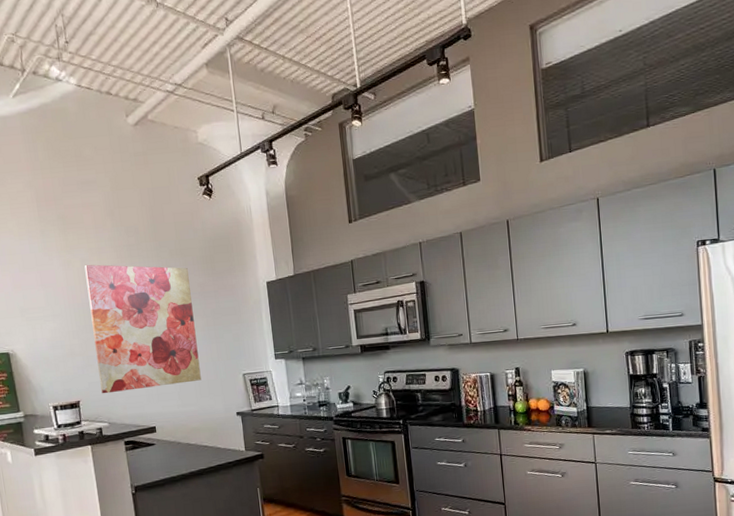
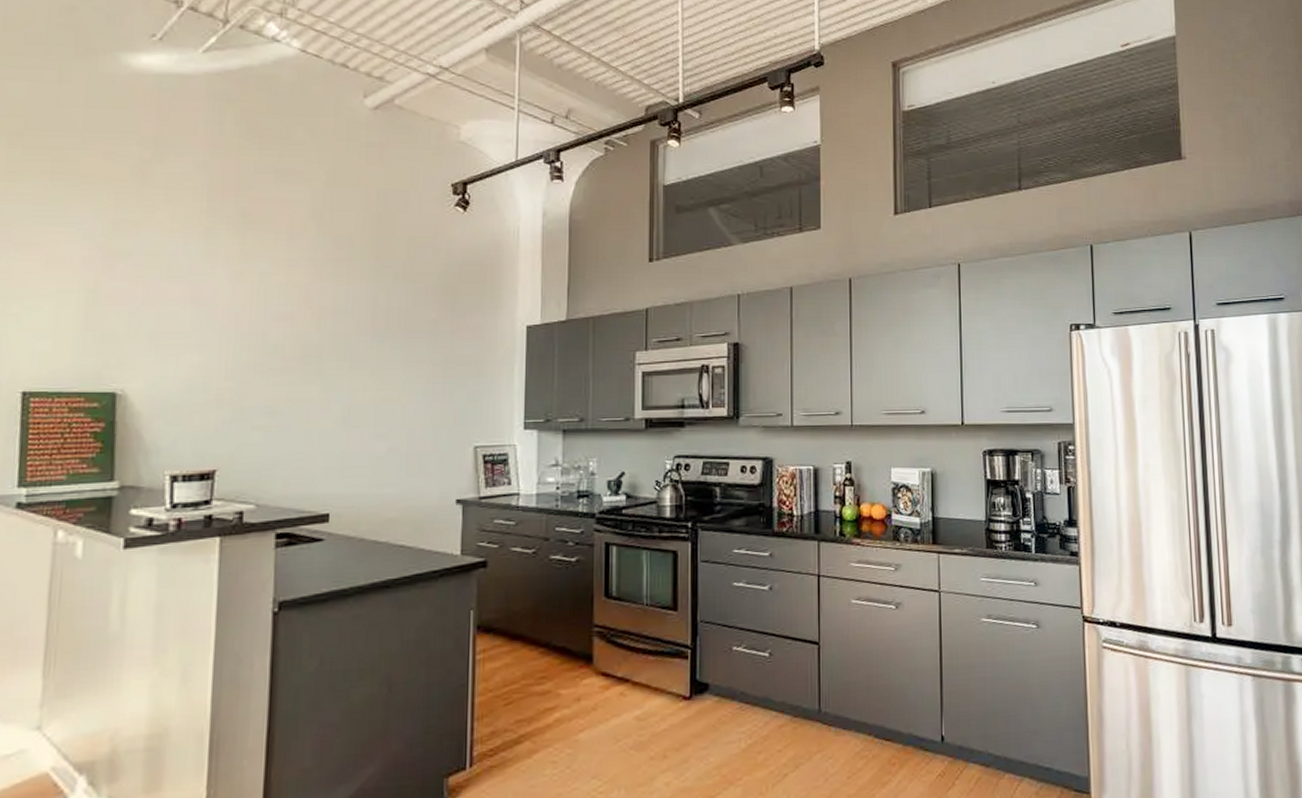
wall art: present [84,264,201,394] -> none [253,279,417,462]

